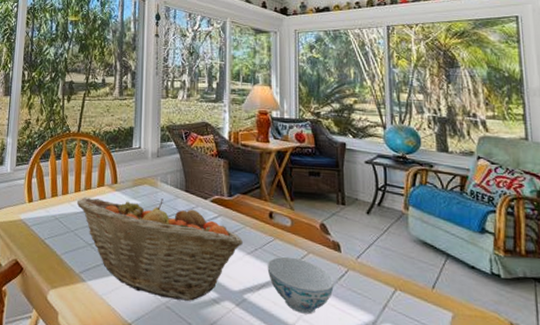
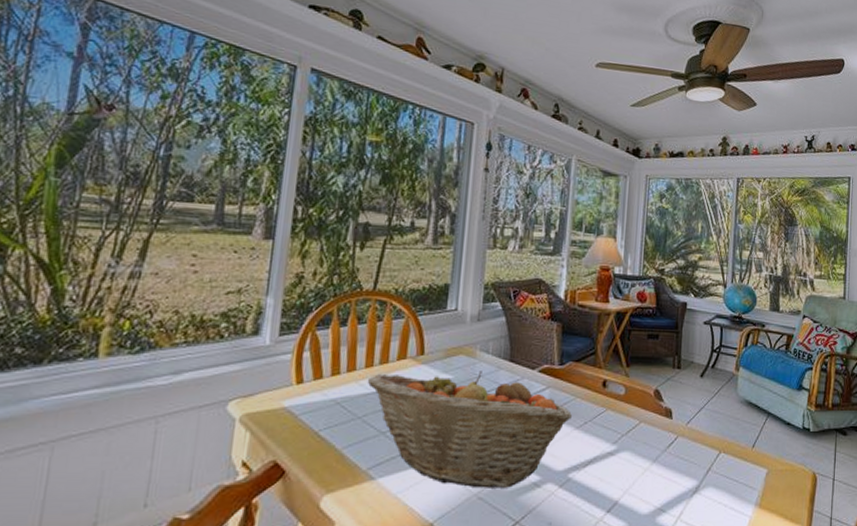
bowl: present [267,256,334,315] -> none [596,428,663,487]

